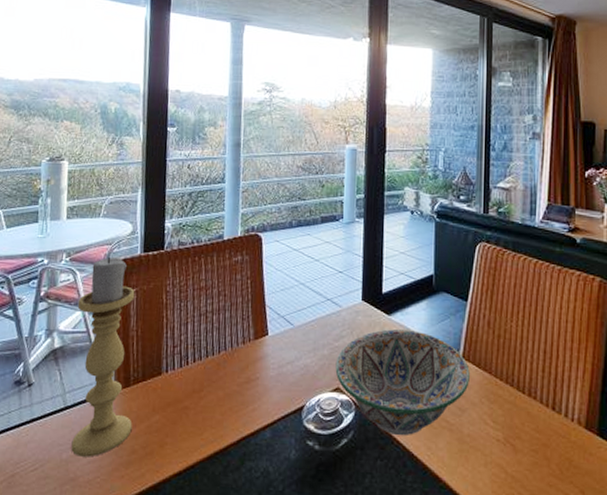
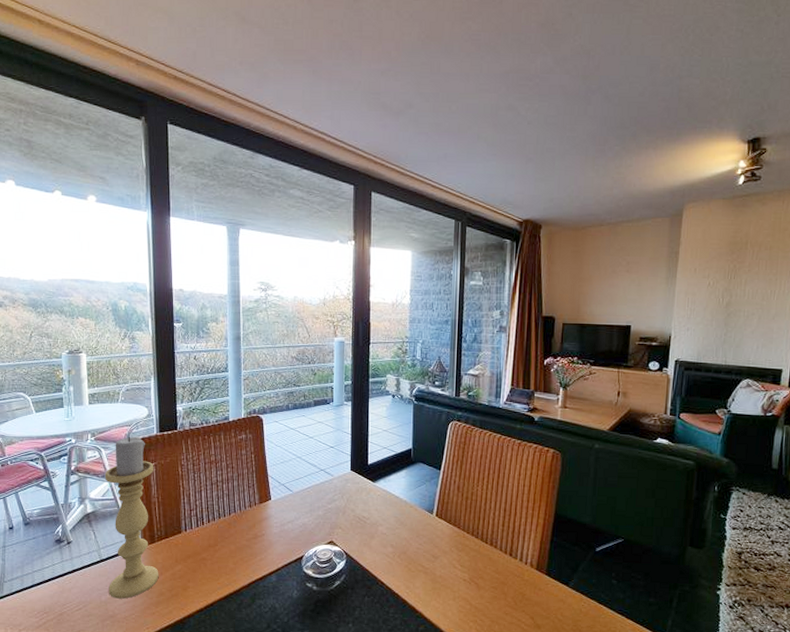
decorative bowl: present [335,329,470,436] -> none [329,494,442,578]

